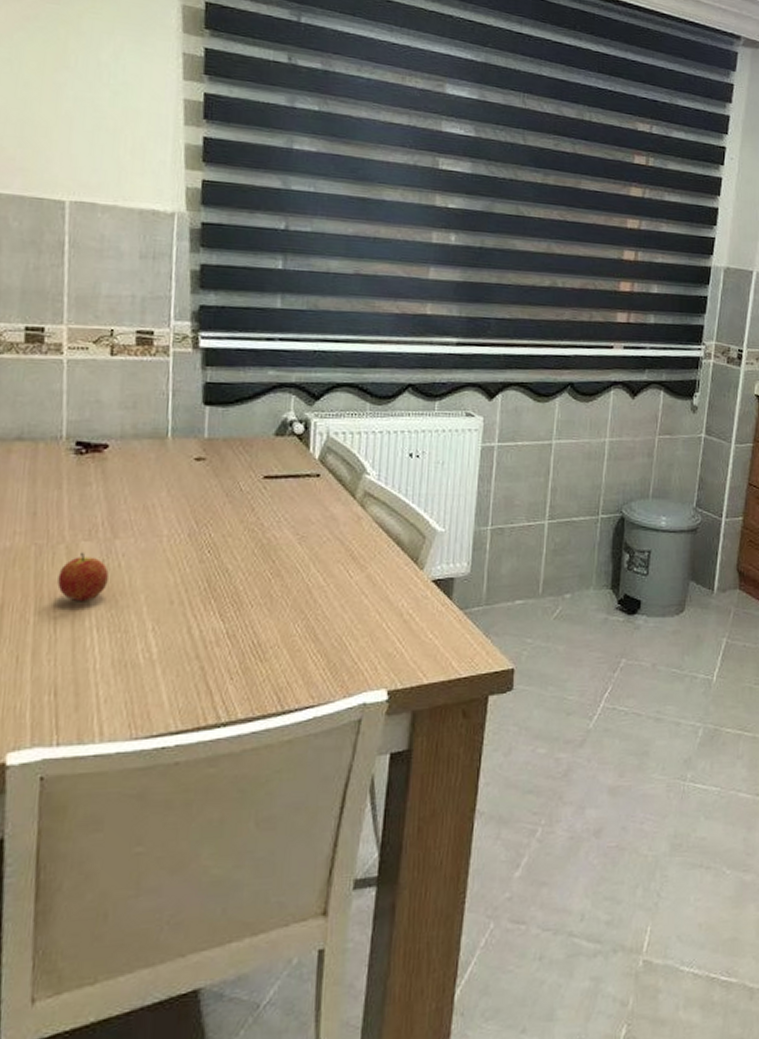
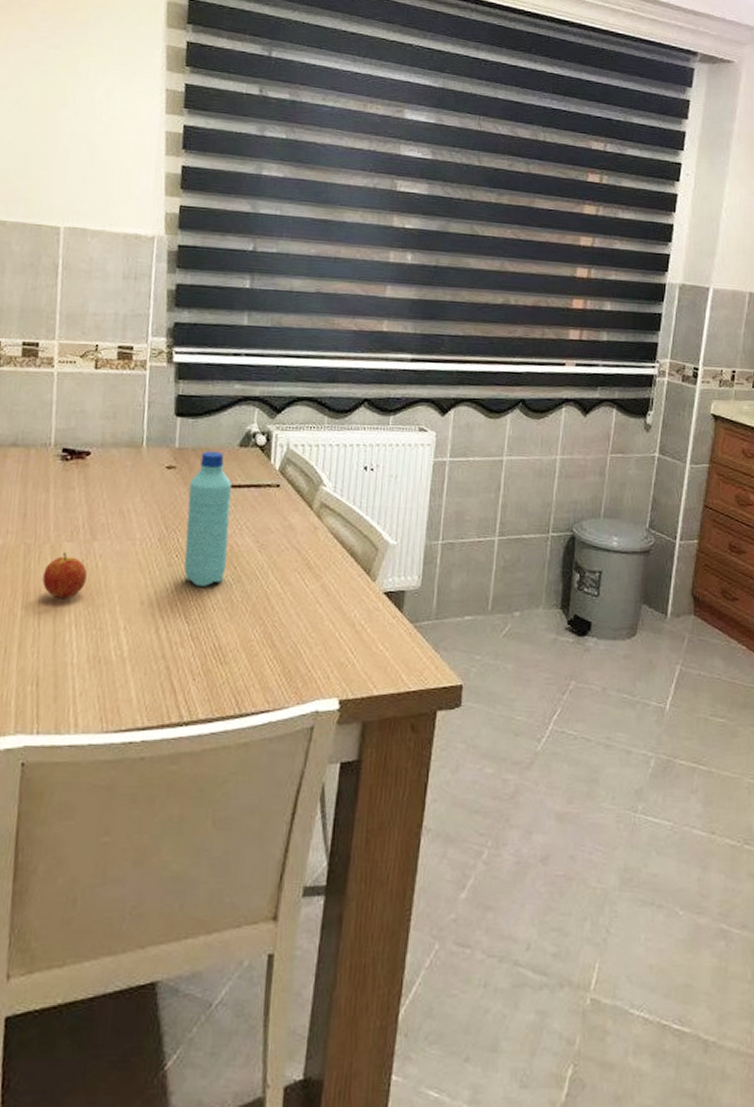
water bottle: none [218,440,268,582] -> present [184,451,232,586]

